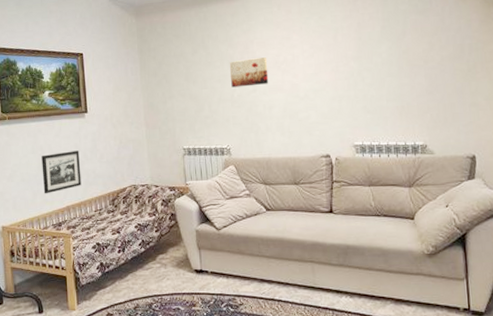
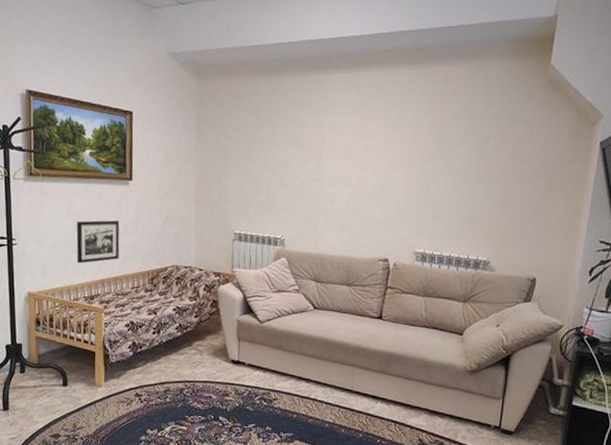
wall art: present [229,57,269,88] -> none [294,144,338,175]

